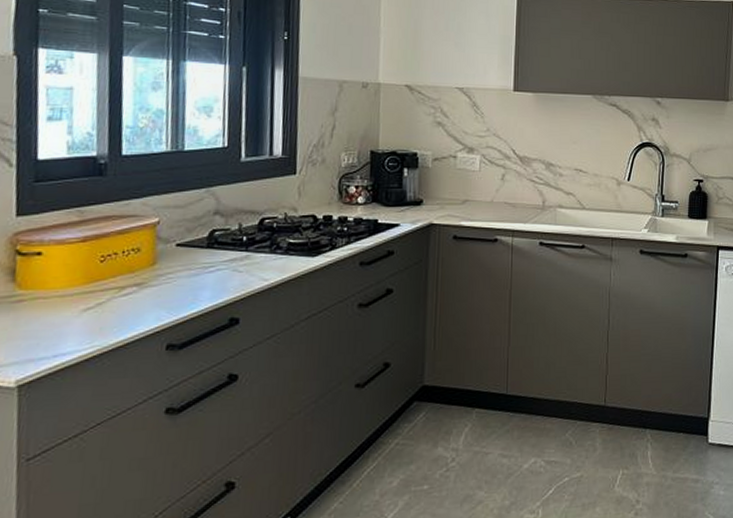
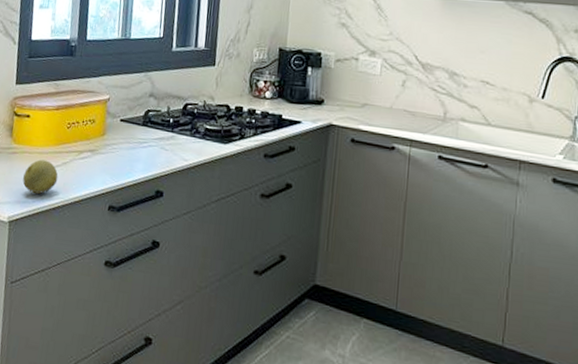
fruit: none [36,304,91,346] -> present [22,159,58,194]

